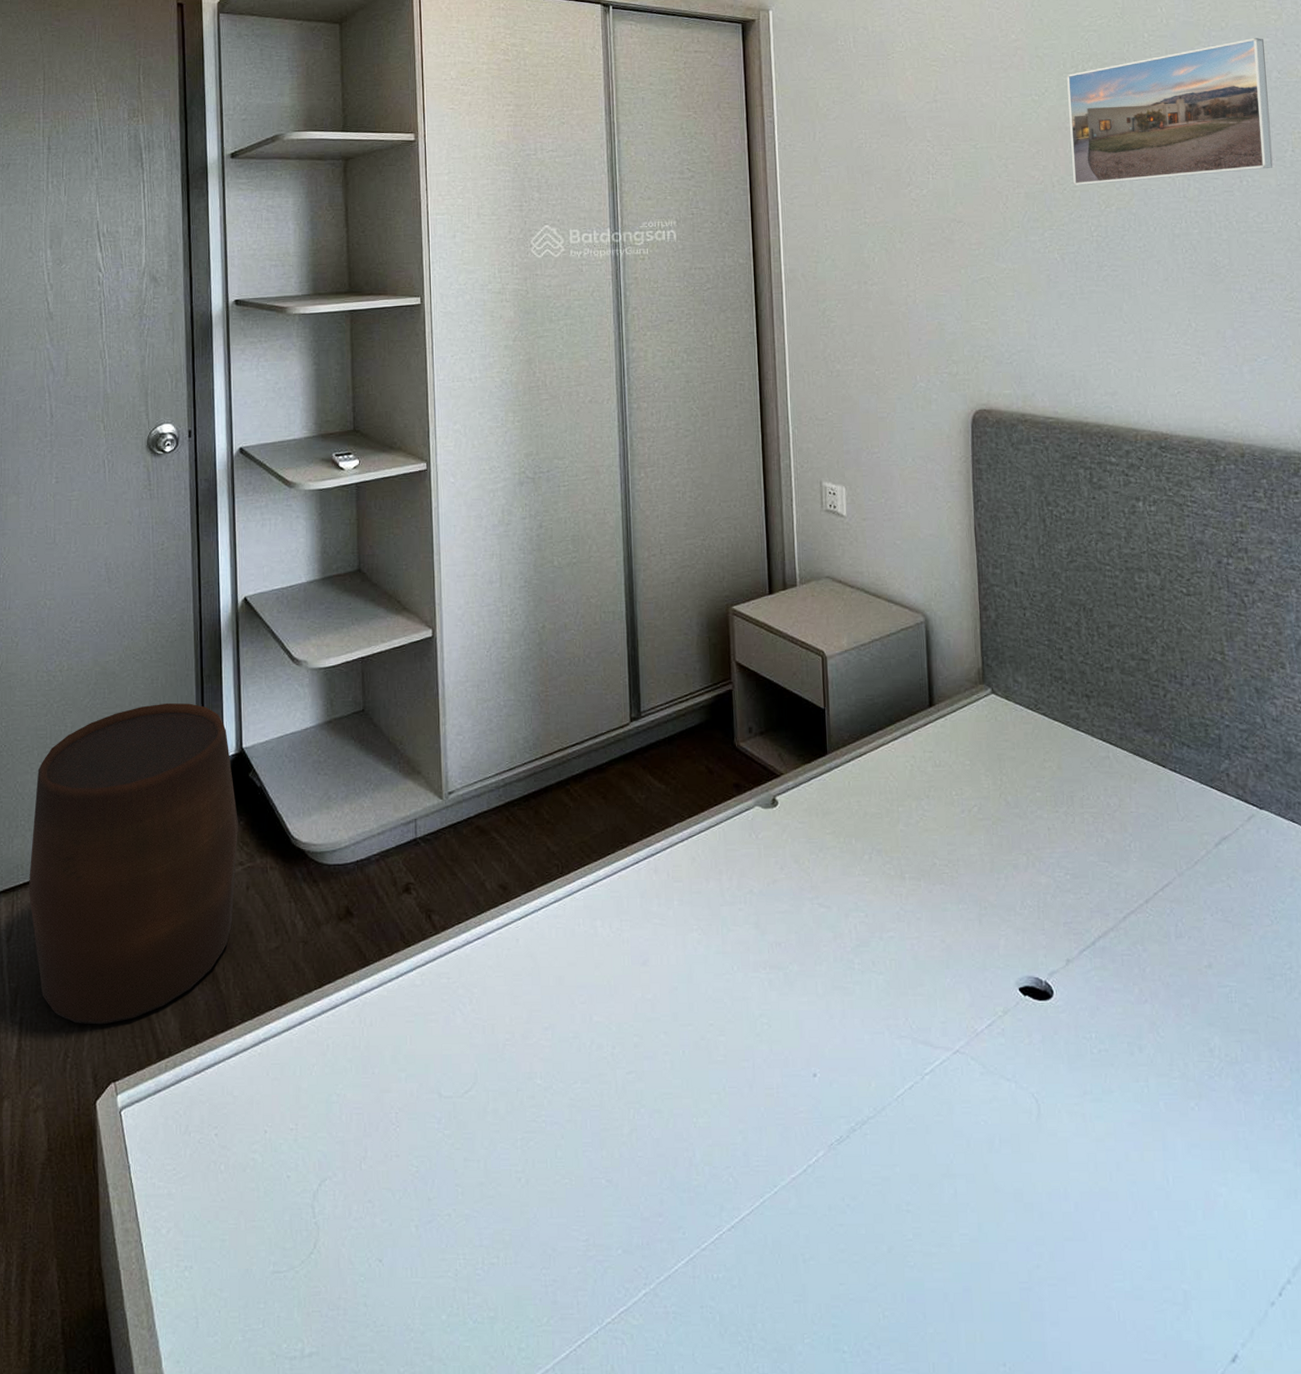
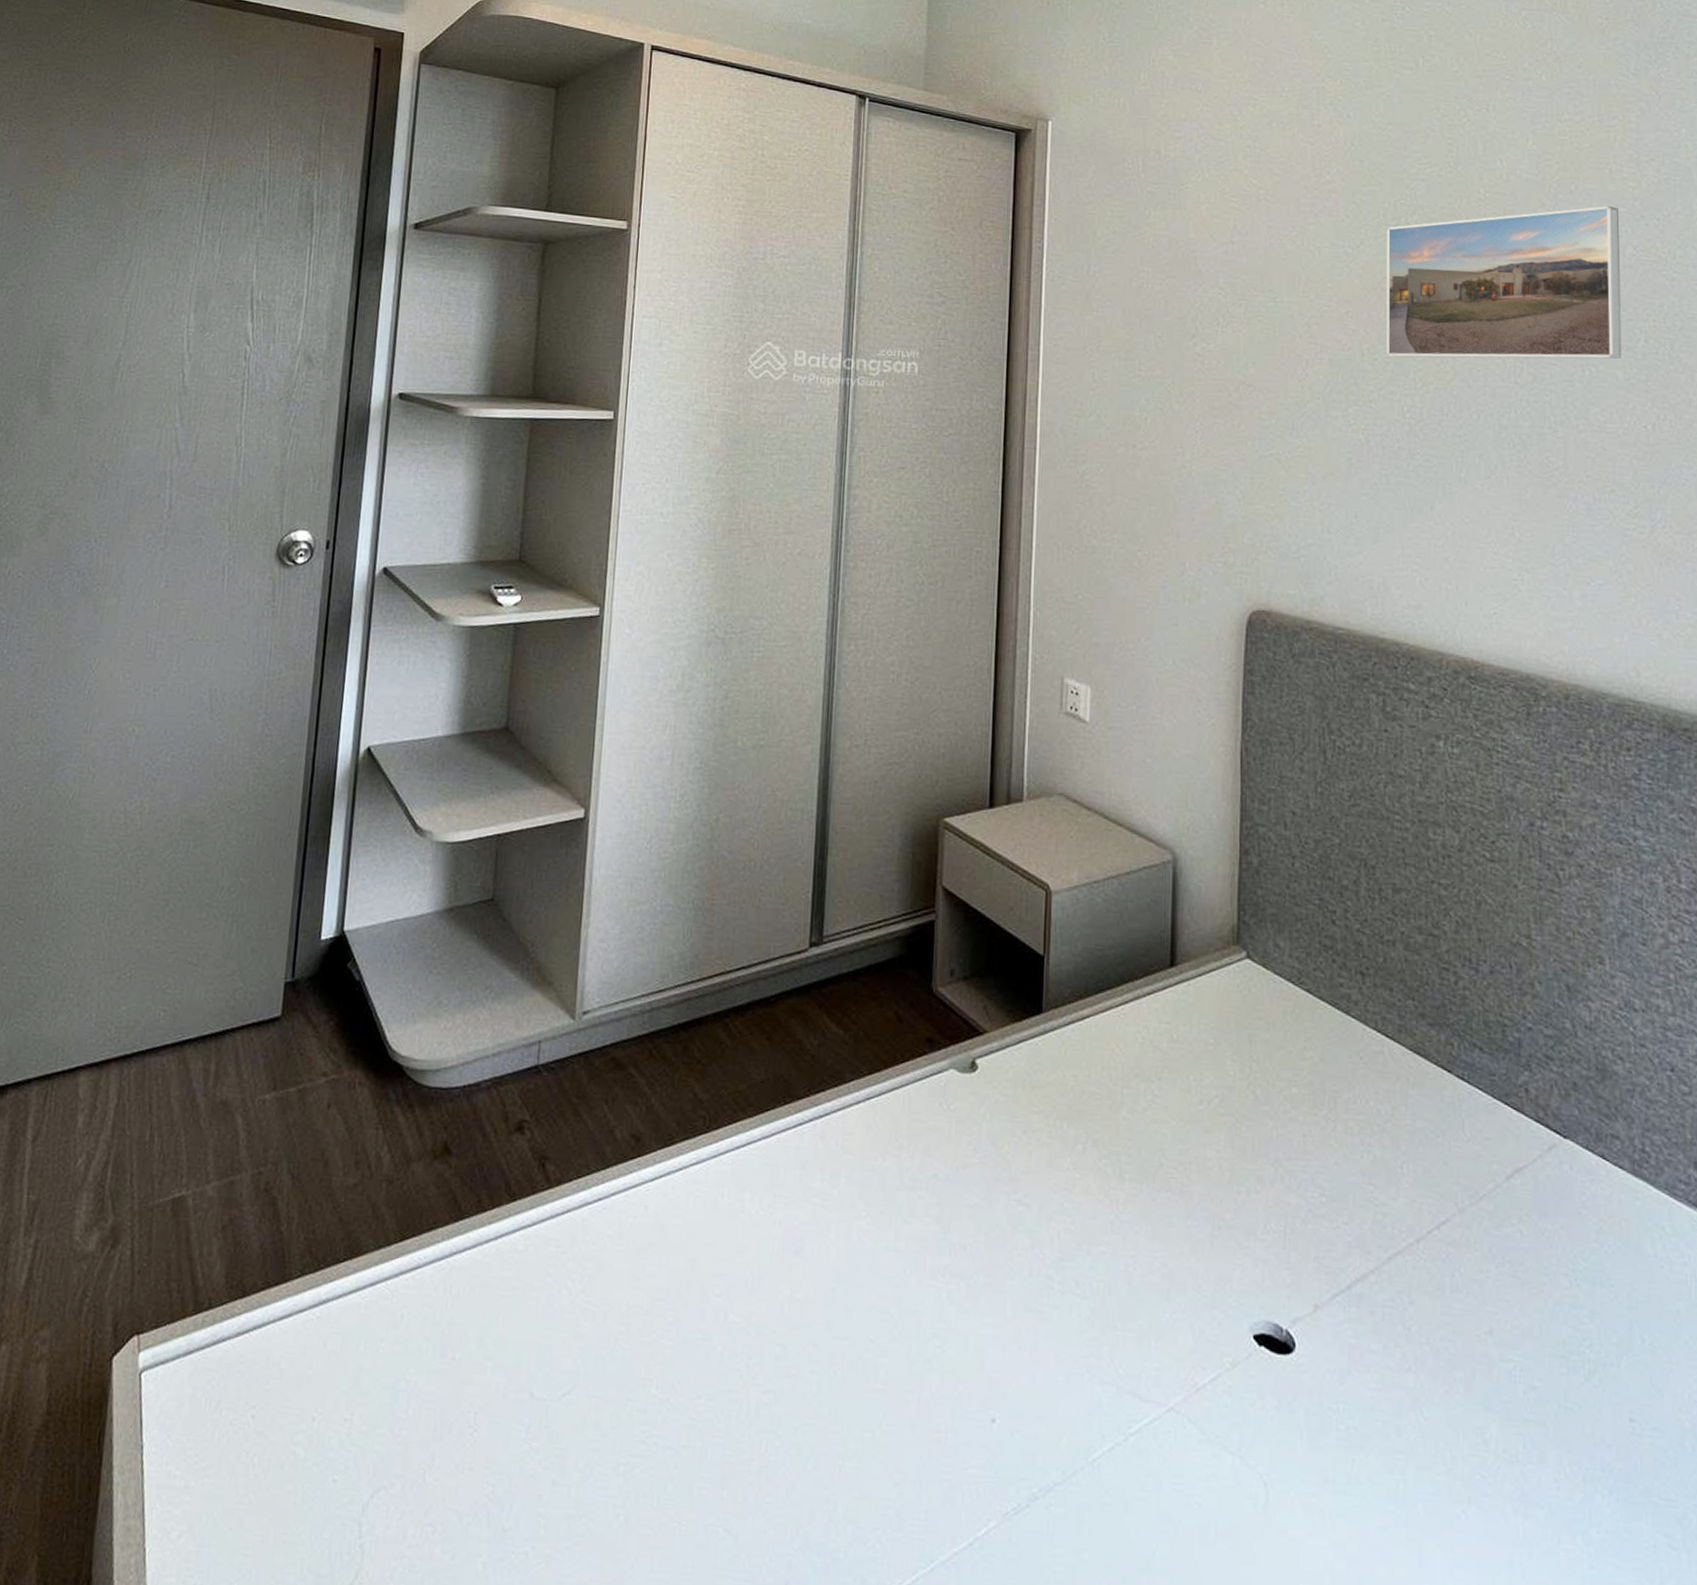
stool: present [29,702,238,1025] -> none [65,865,328,1260]

